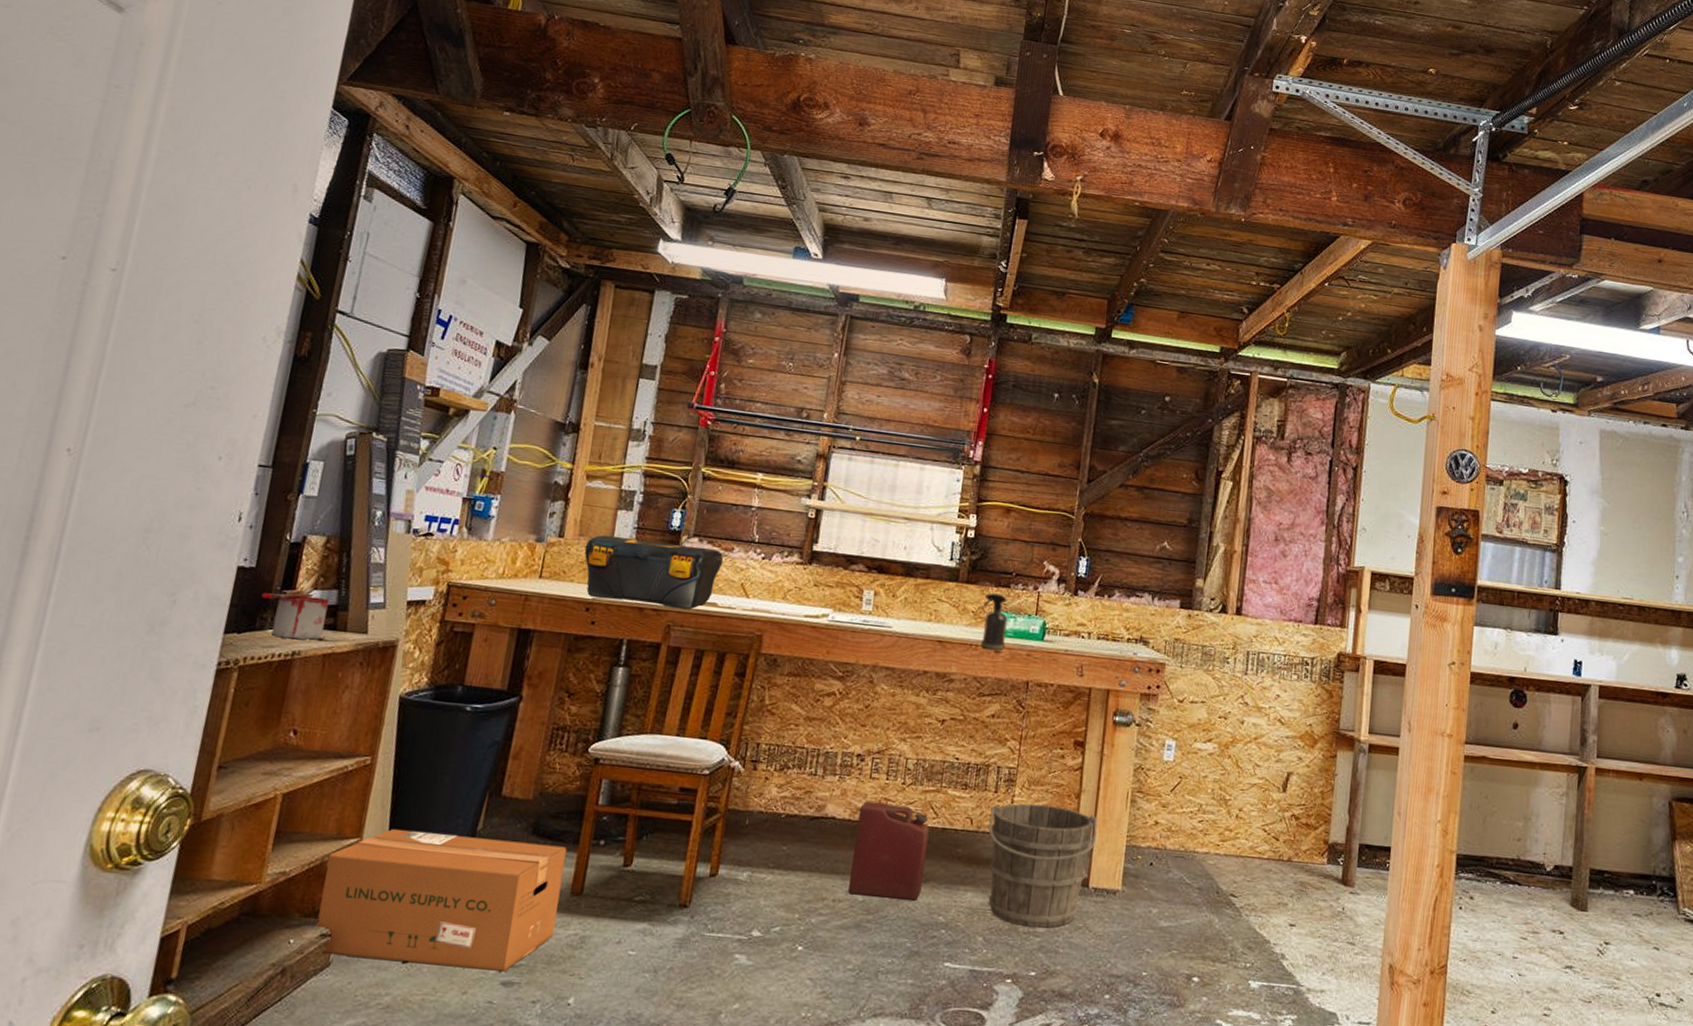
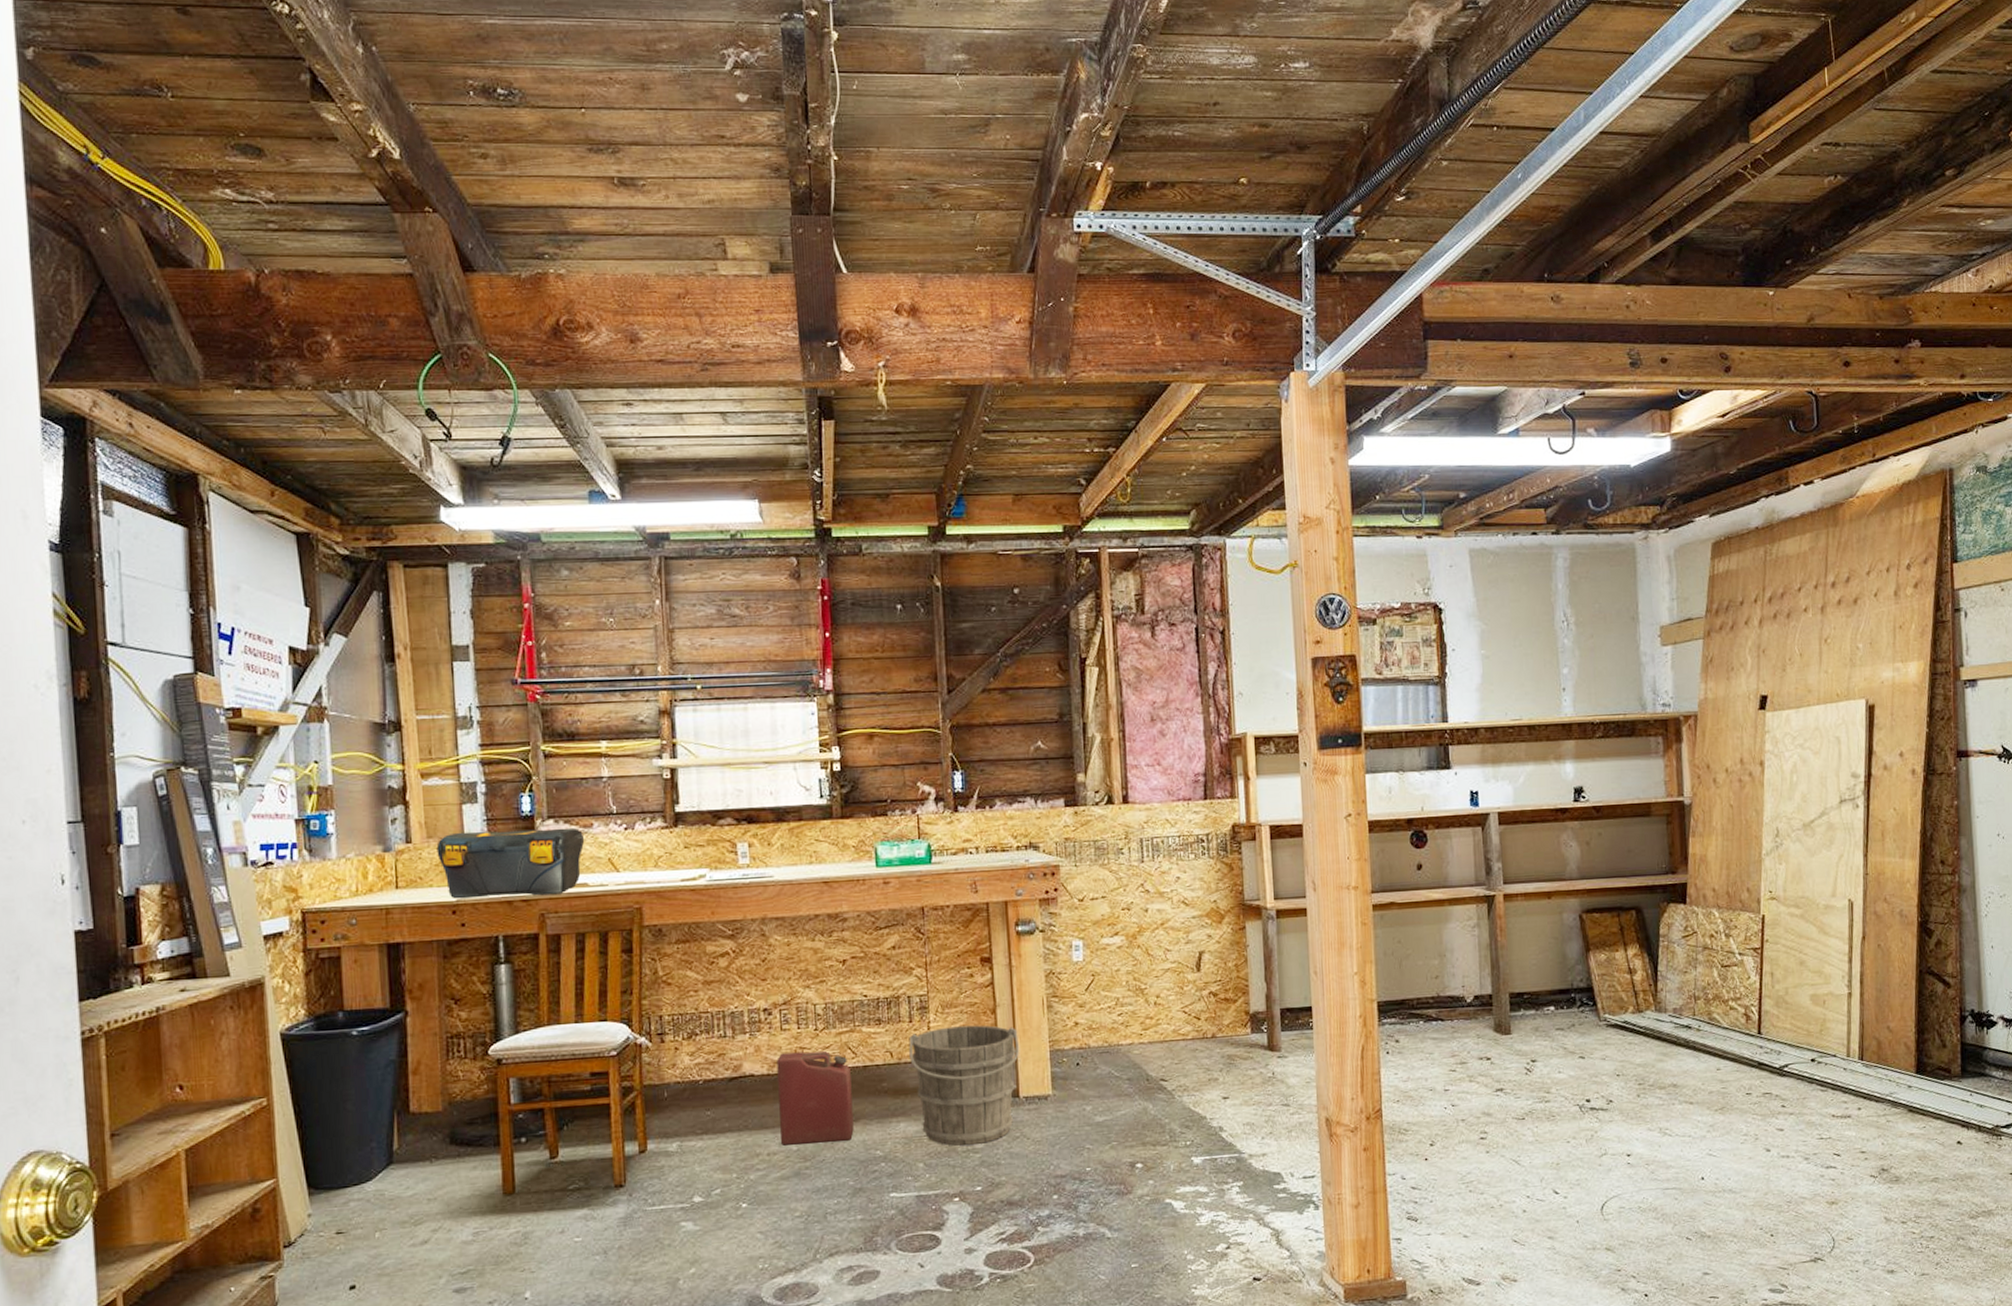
paint can: present [261,593,329,640] -> none [108,945,183,996]
box: present [316,829,567,972] -> none [248,1150,496,1296]
spray bottle: present [981,593,1008,651] -> none [862,823,892,883]

